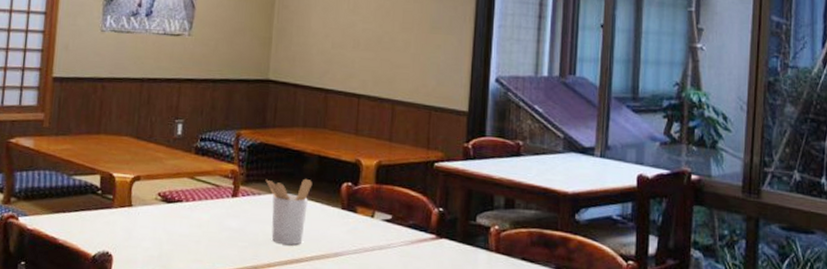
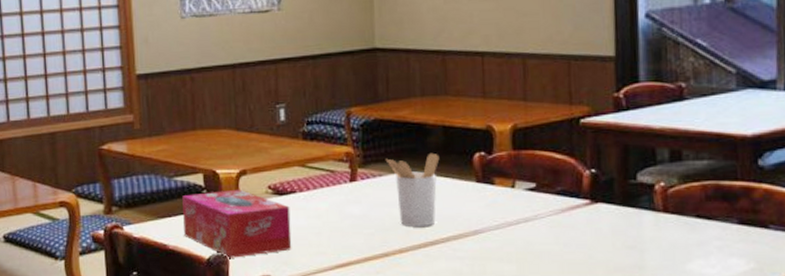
tissue box: none [75,192,175,258] -> present [182,189,292,258]

